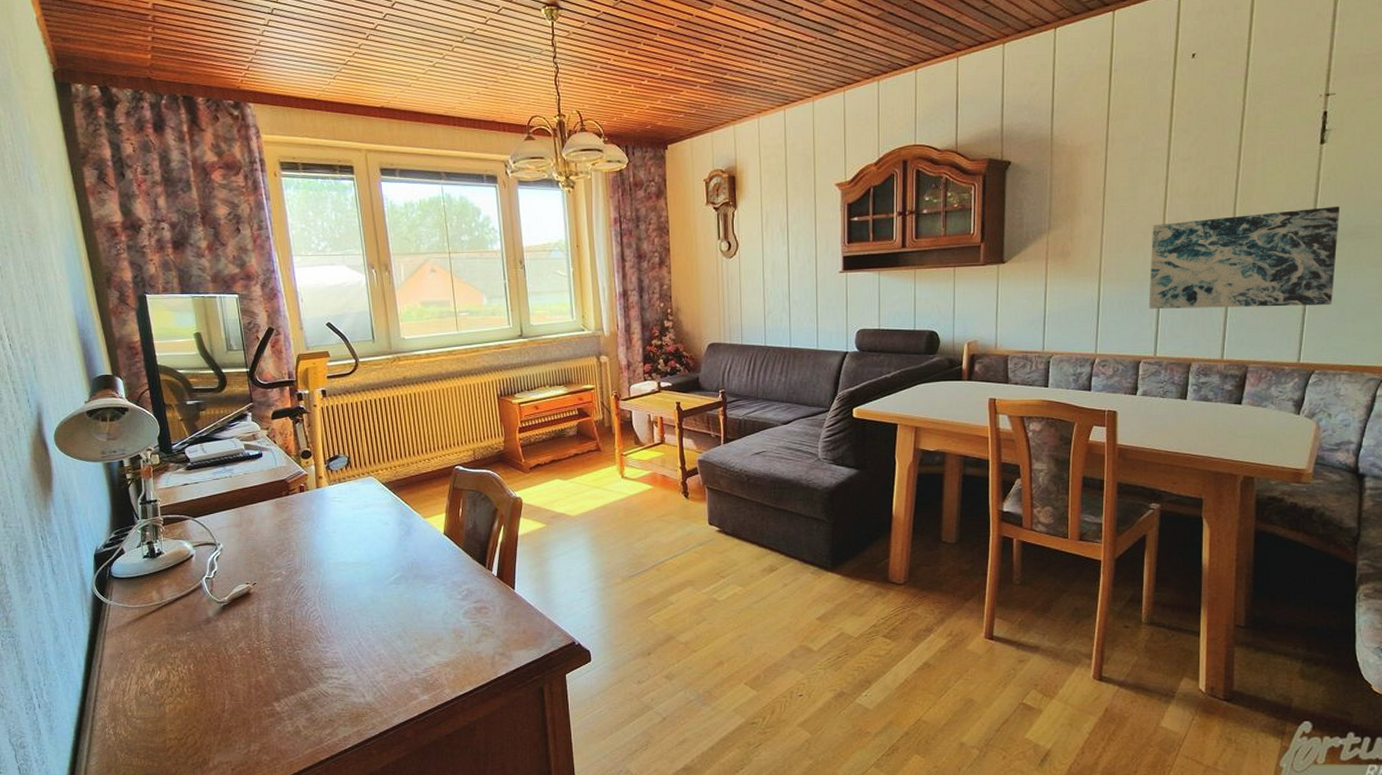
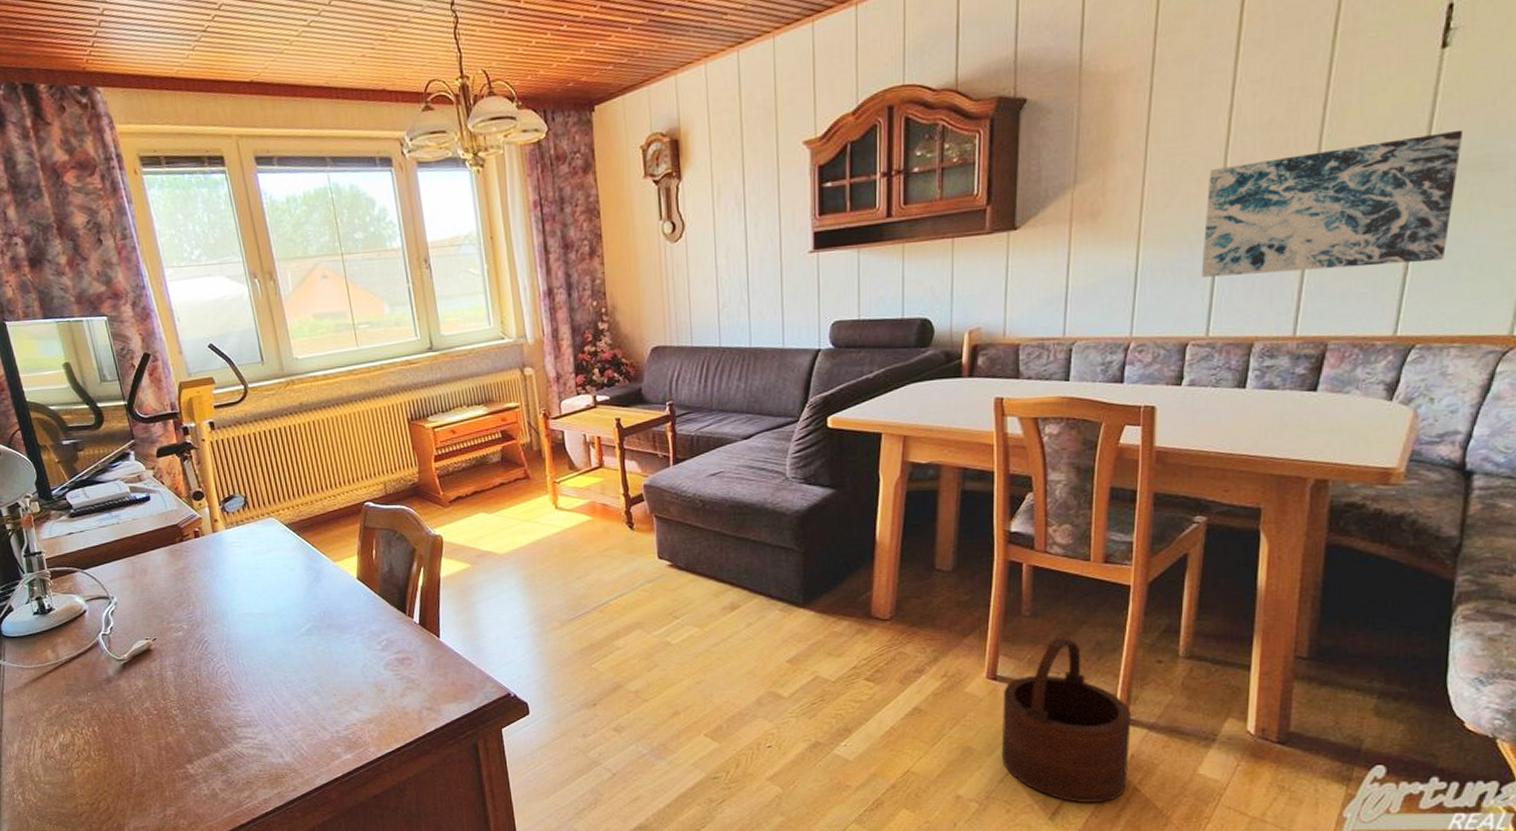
wooden bucket: none [998,603,1105,751] -> present [1002,637,1132,802]

